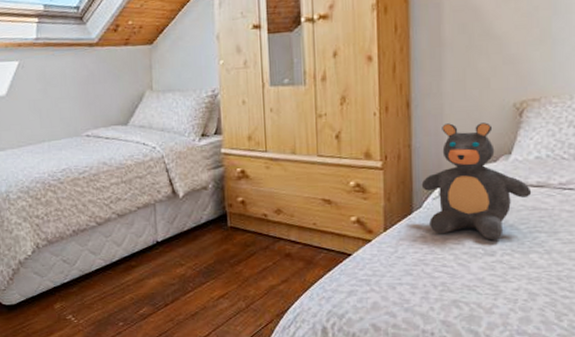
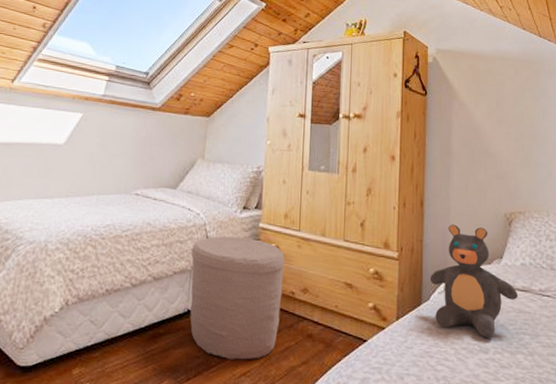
basket: none [152,165,254,284] -> present [190,236,285,360]

